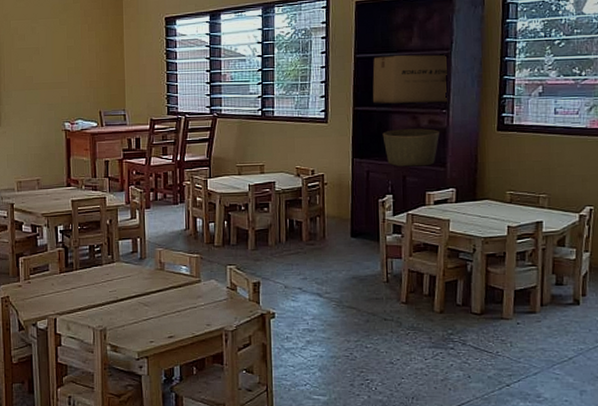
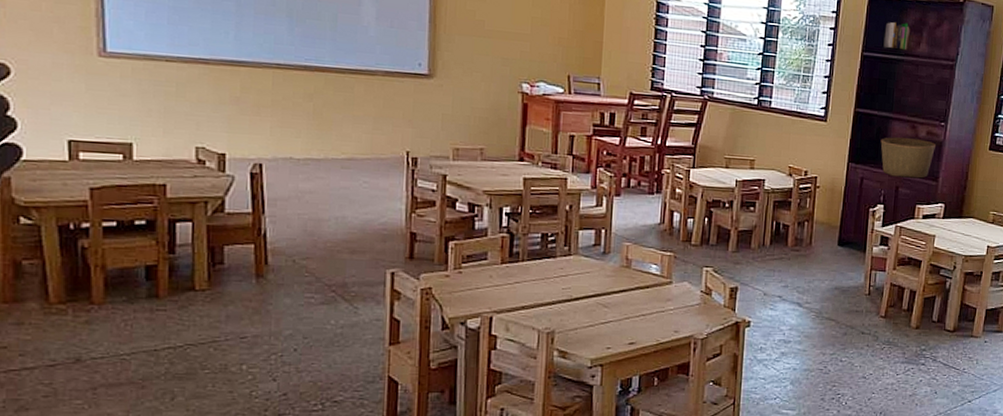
box: present [372,54,450,104] -> none [875,57,951,116]
books: none [374,21,401,48] -> present [883,21,911,51]

